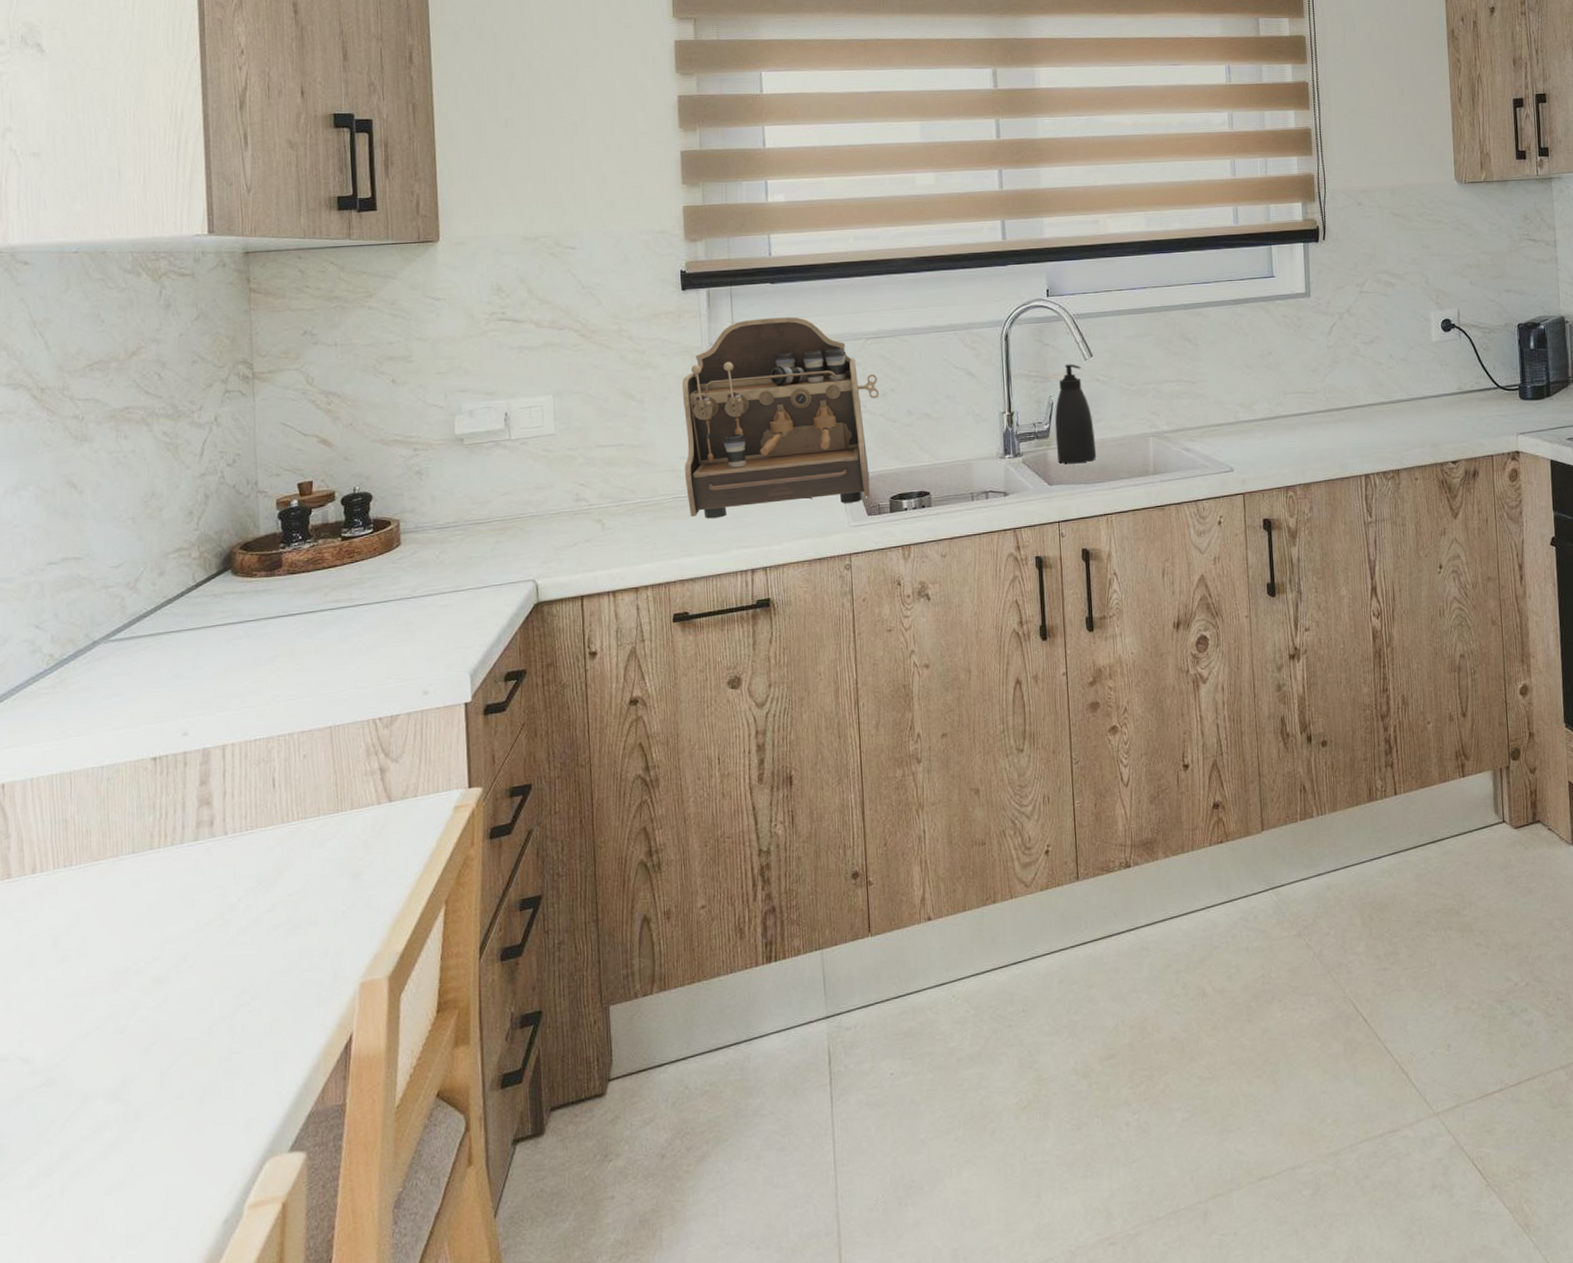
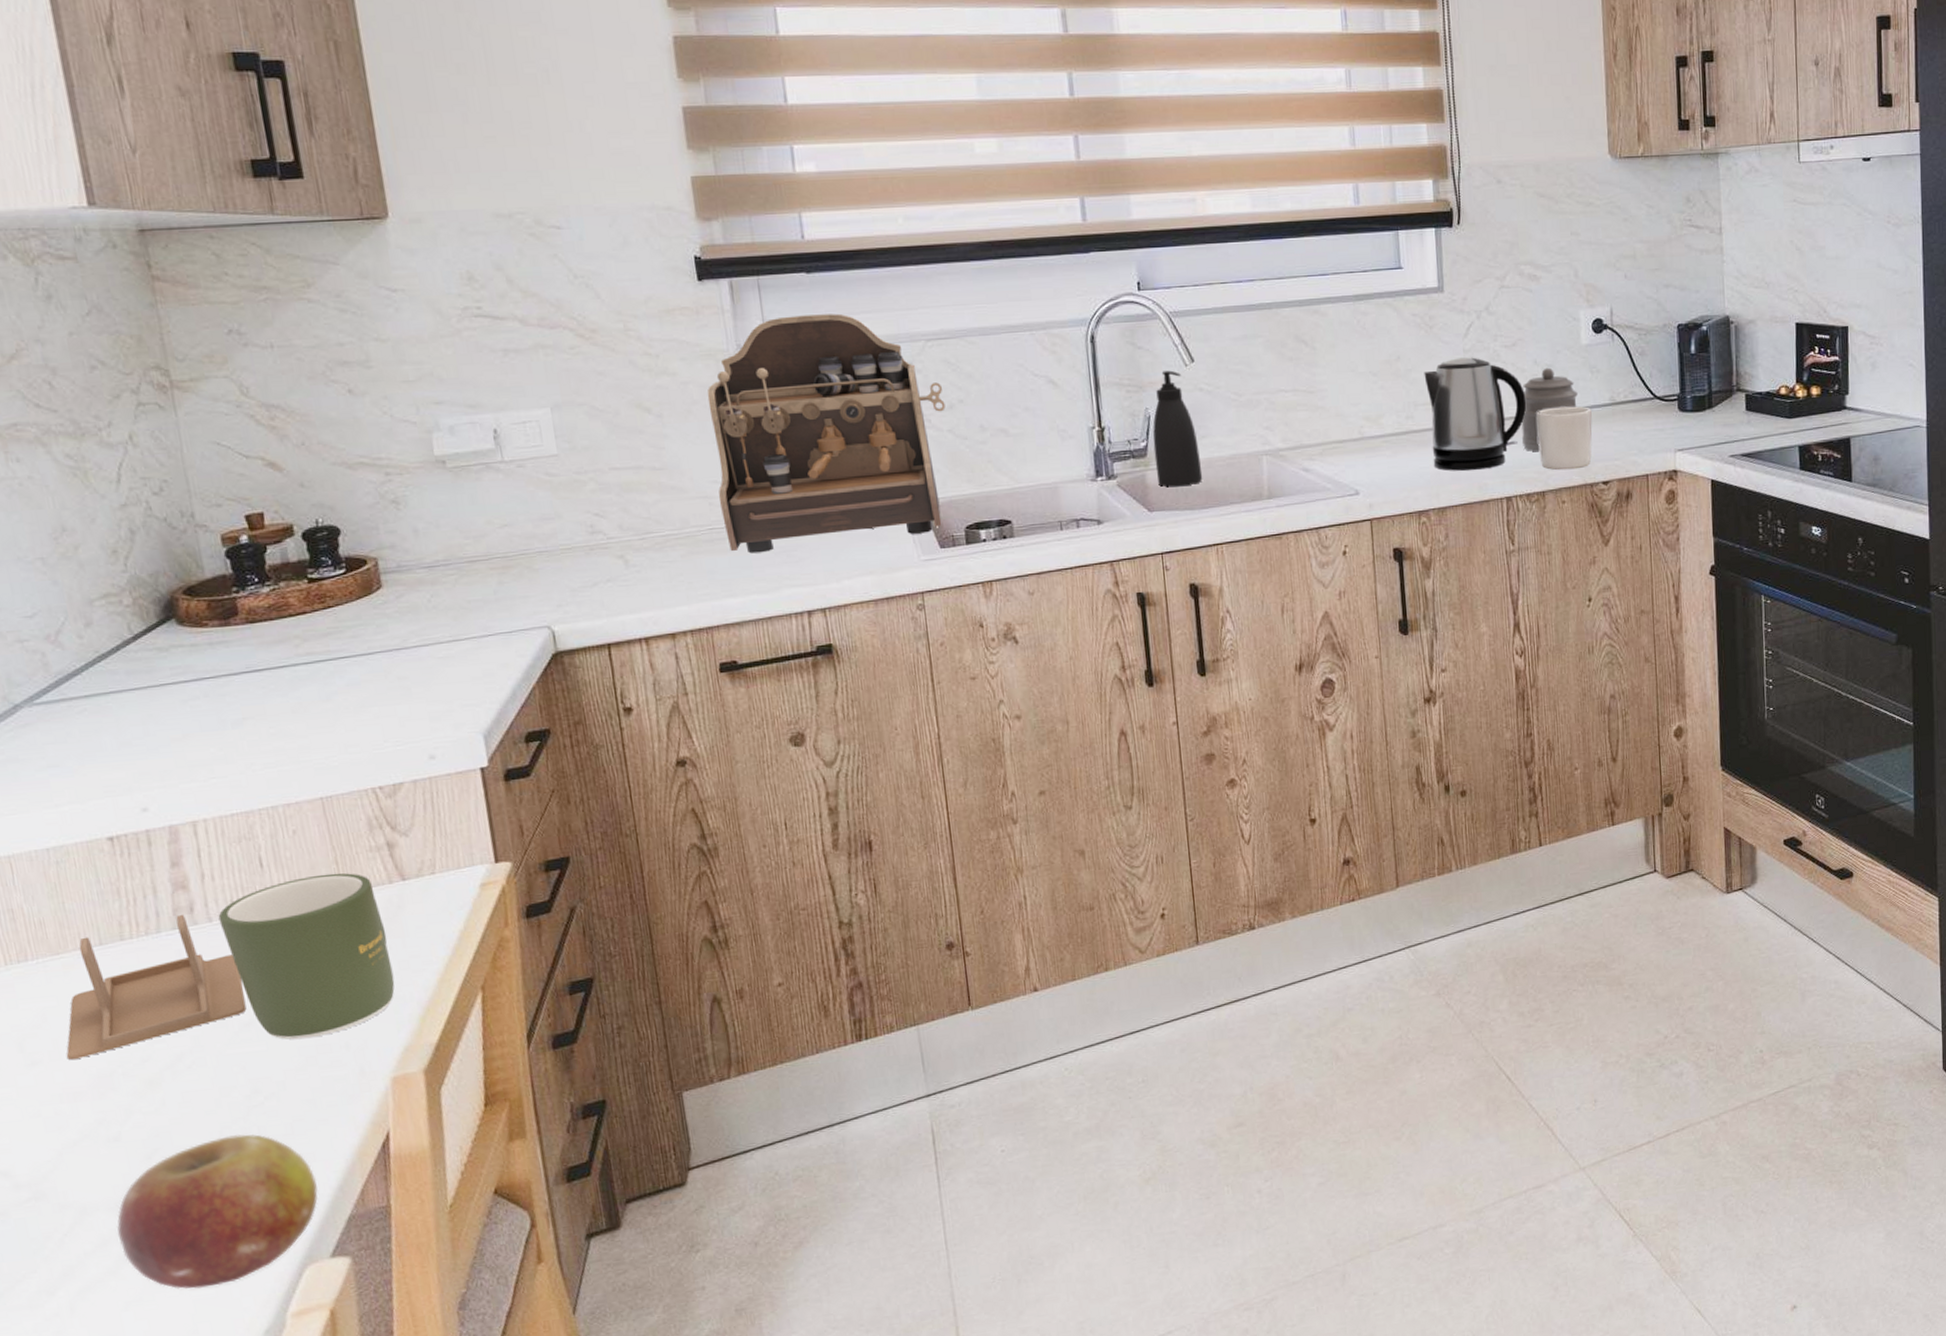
napkin holder: none [91,827,246,957] -> present [66,914,247,1061]
fruit: none [111,1031,286,1177] -> present [117,1134,318,1289]
mug: none [233,794,373,945] -> present [218,873,395,1040]
kettle: none [1292,352,1383,452] -> present [1424,357,1527,472]
jar: none [1378,361,1429,435] -> present [1521,367,1578,452]
mug: none [1392,394,1442,451] -> present [1536,406,1593,471]

